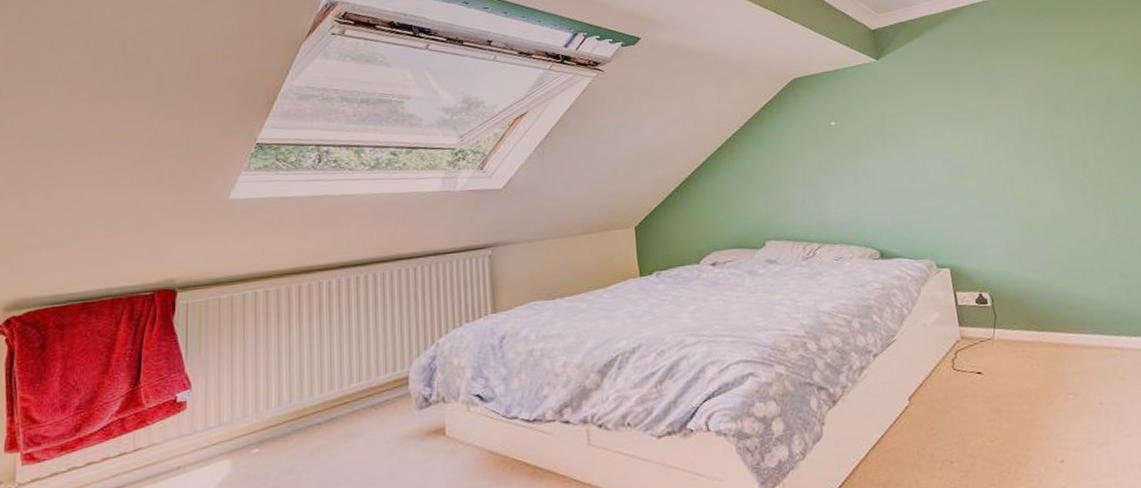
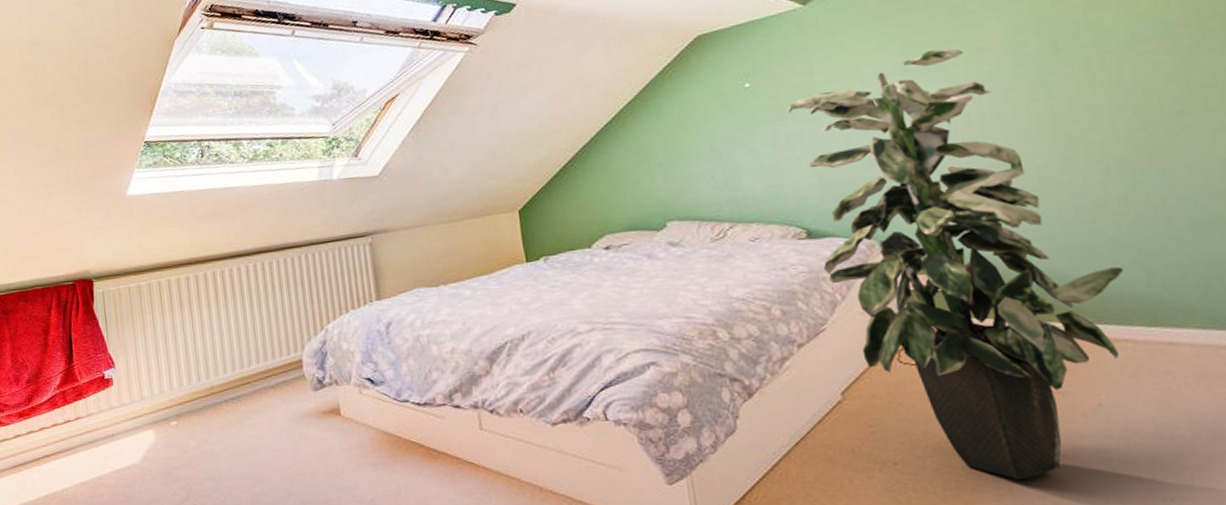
indoor plant: none [864,103,1113,472] -> present [787,48,1124,479]

